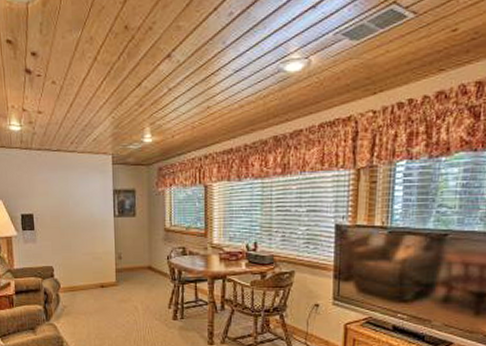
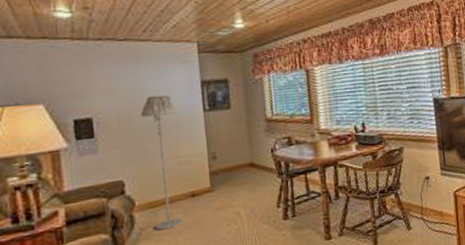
floor lamp: none [66,199,94,310] -> present [140,94,183,231]

